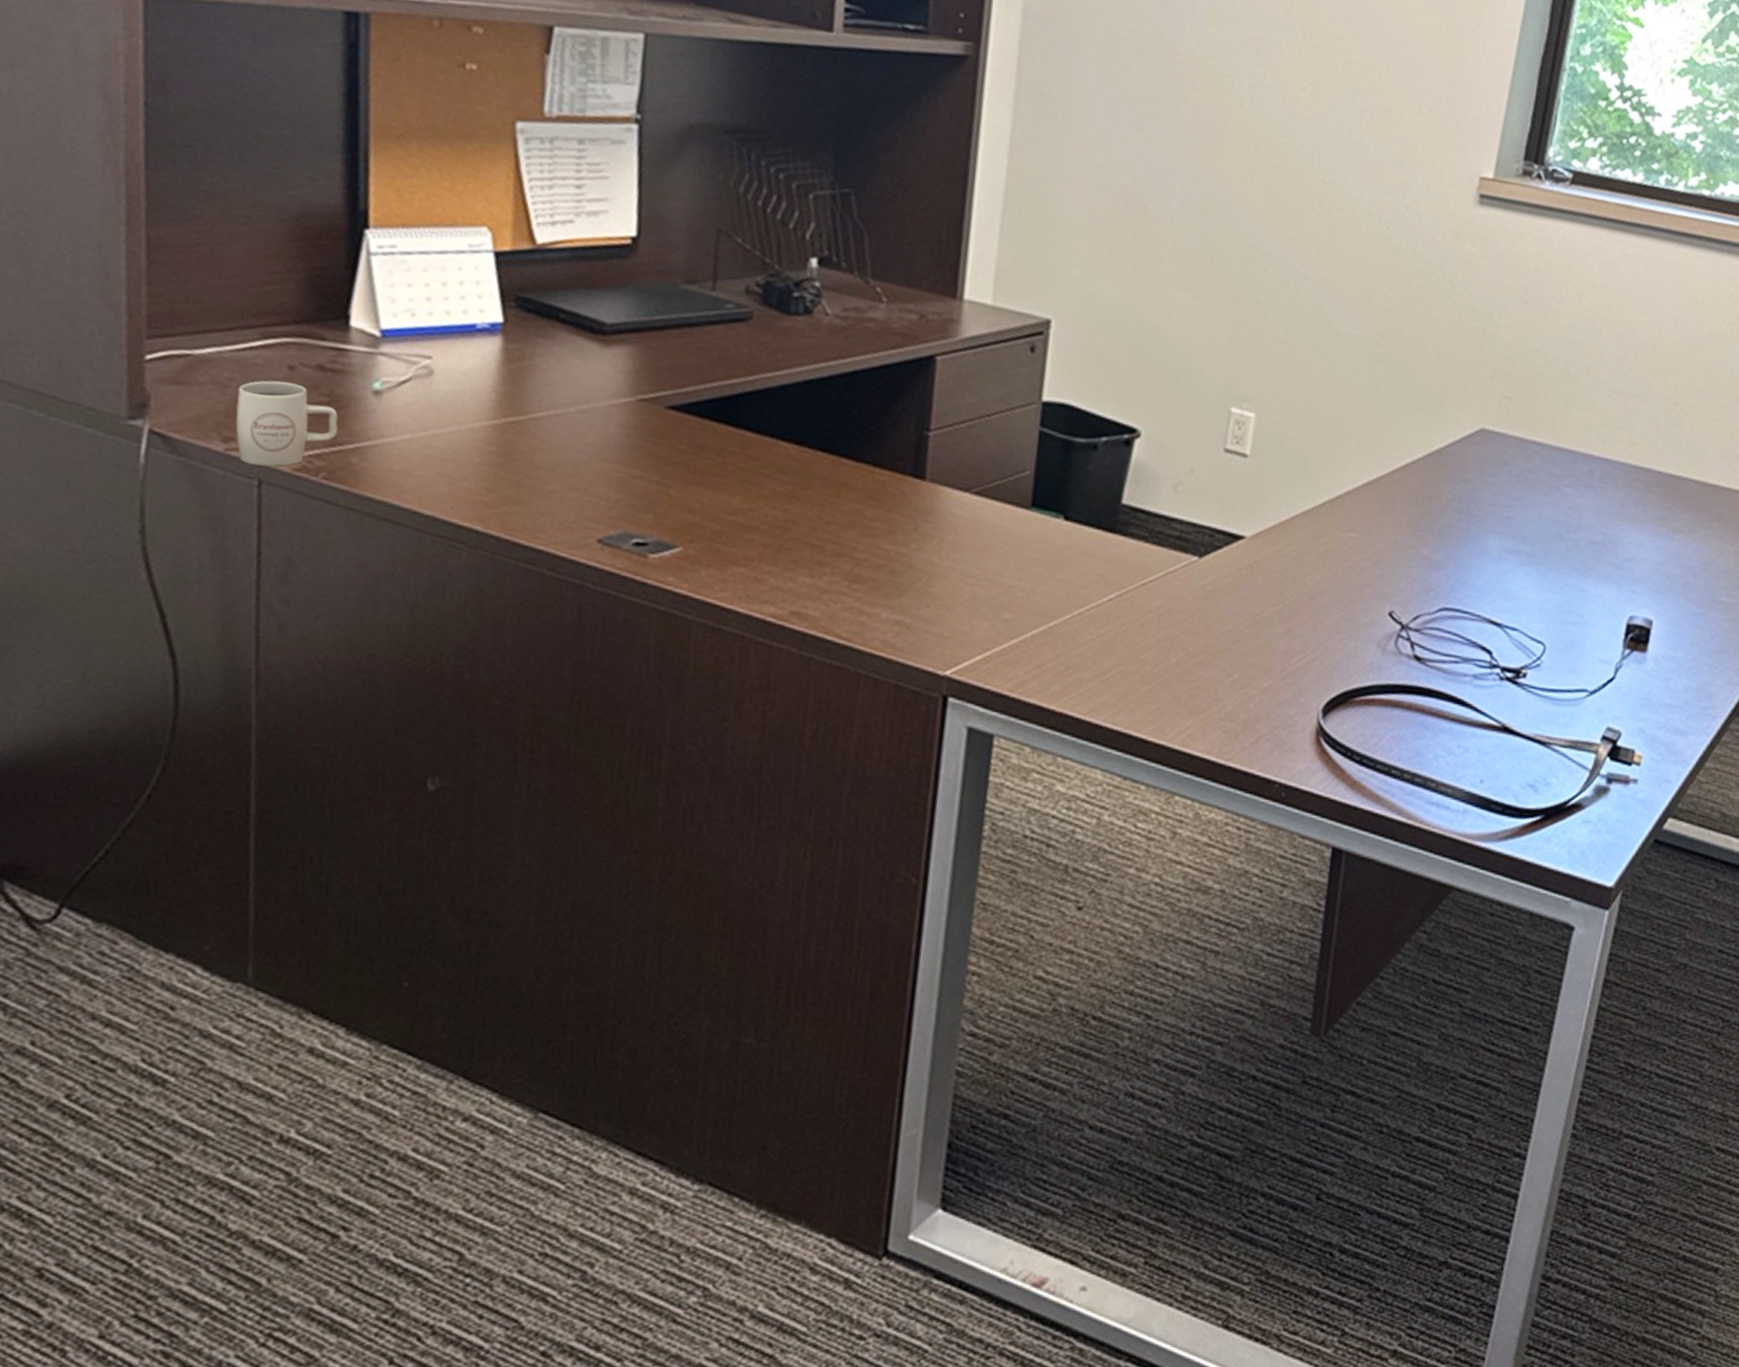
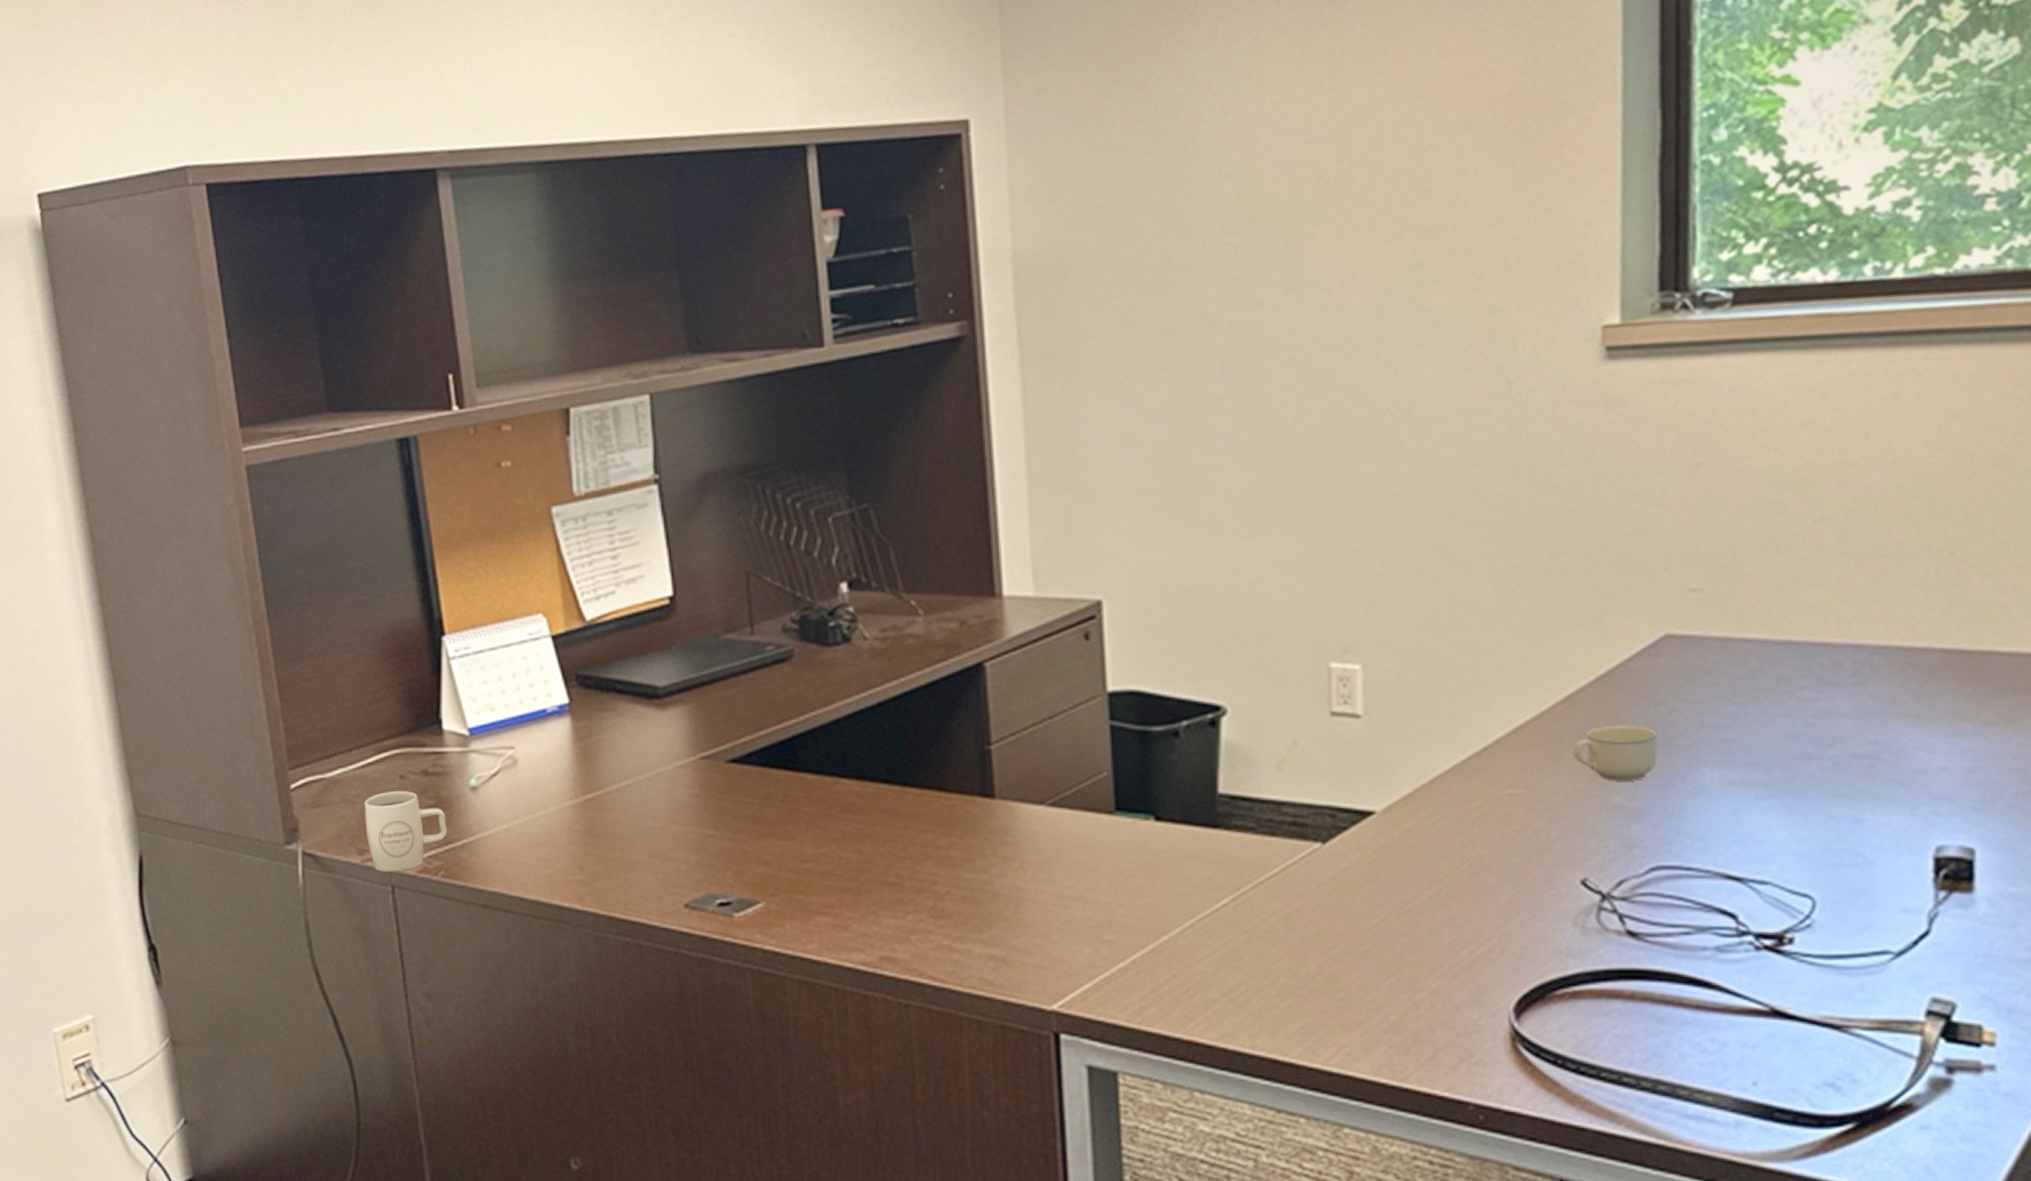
cup: none [1400,492,1463,539] -> present [1572,724,1658,781]

